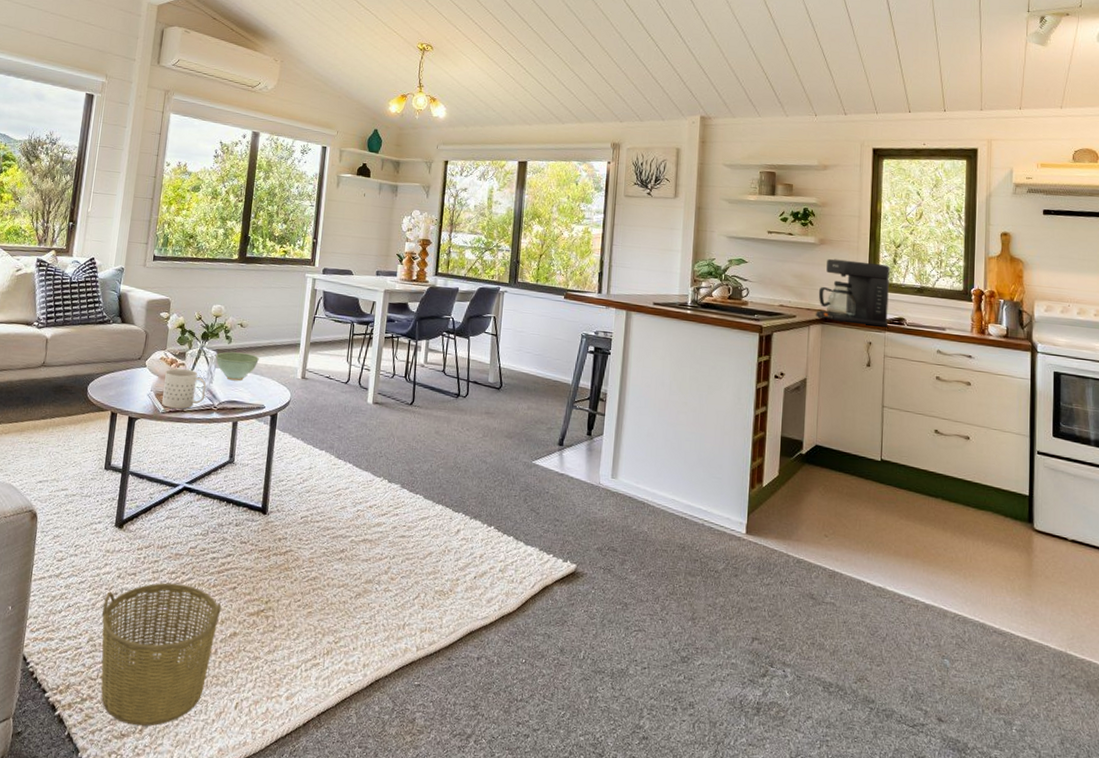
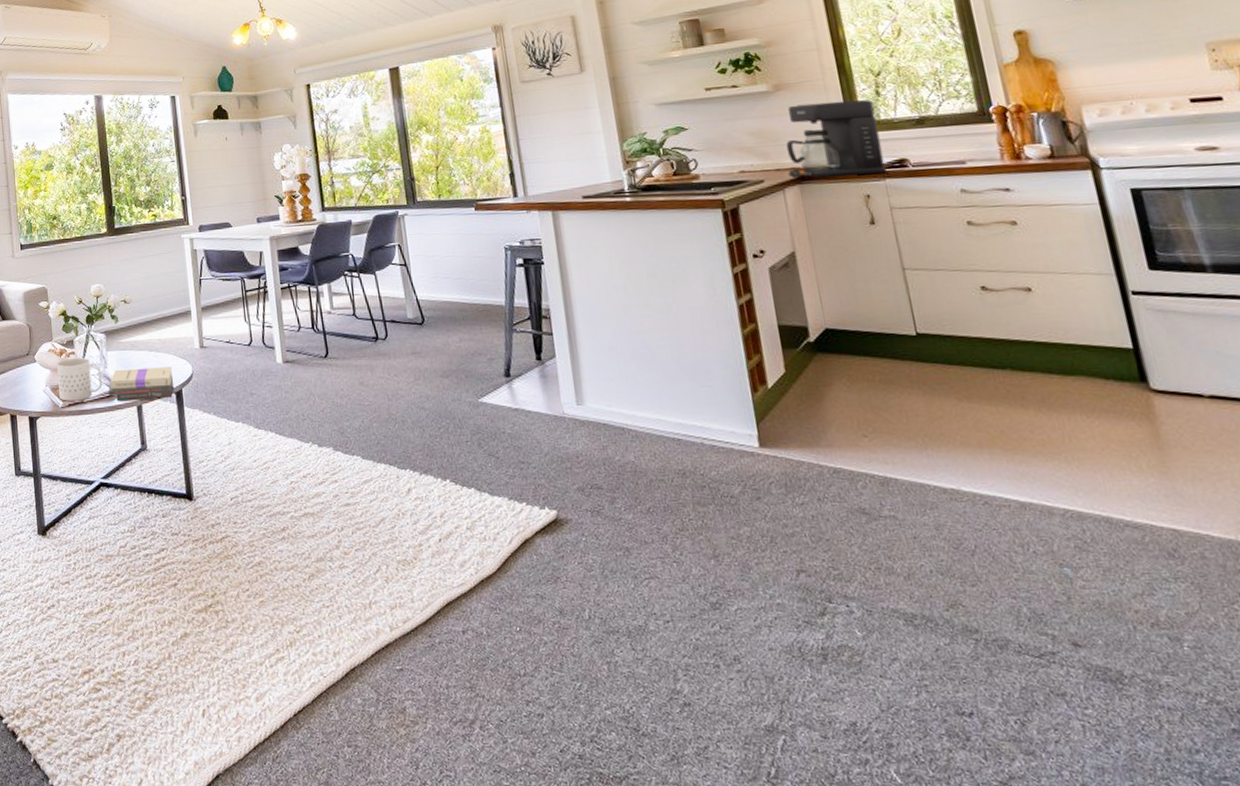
basket: present [100,583,222,726] -> none [42,588,166,744]
books: none [209,386,272,420] -> present [108,367,175,402]
bowl: present [216,352,259,382] -> none [105,330,151,362]

